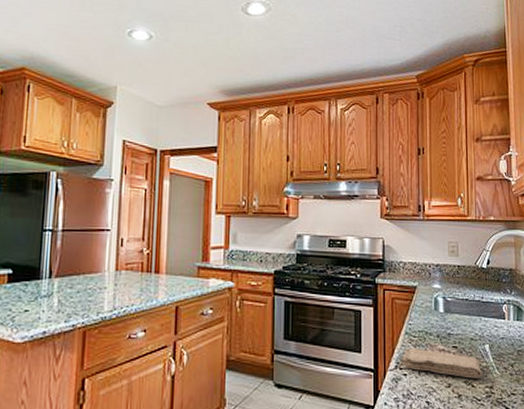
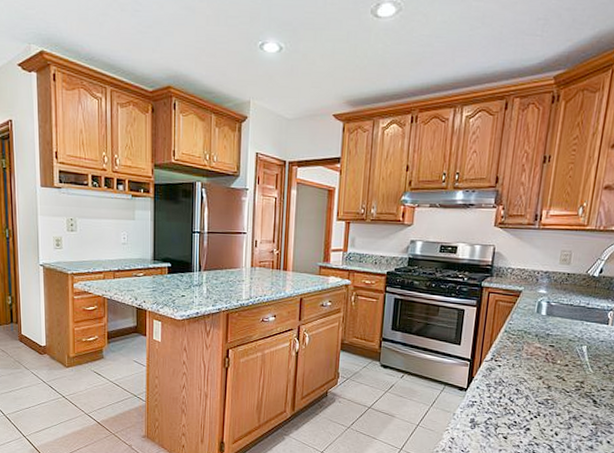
washcloth: present [402,348,482,379] -> none [498,344,575,374]

